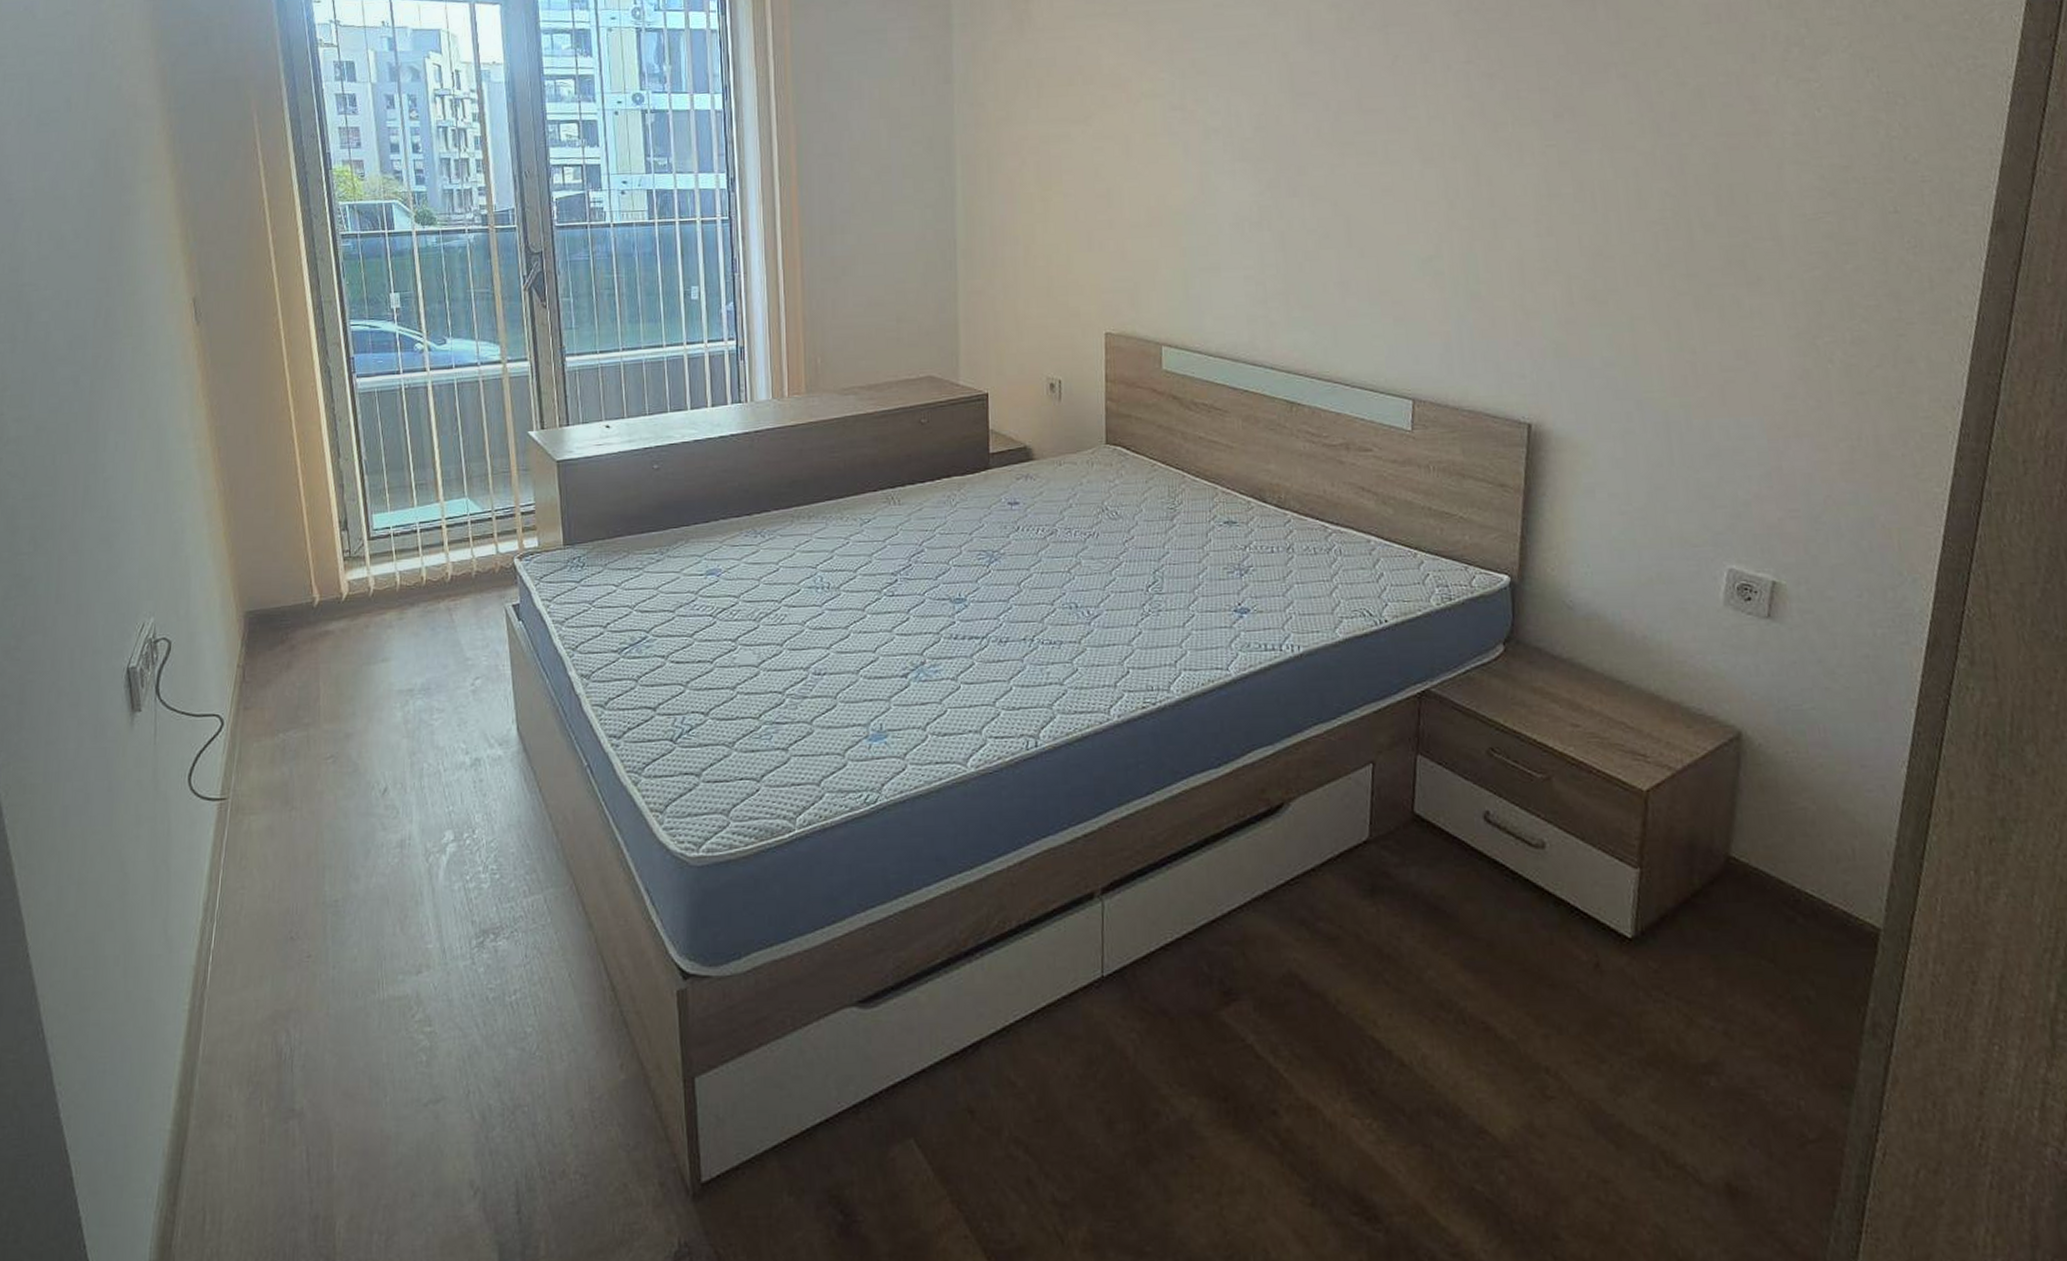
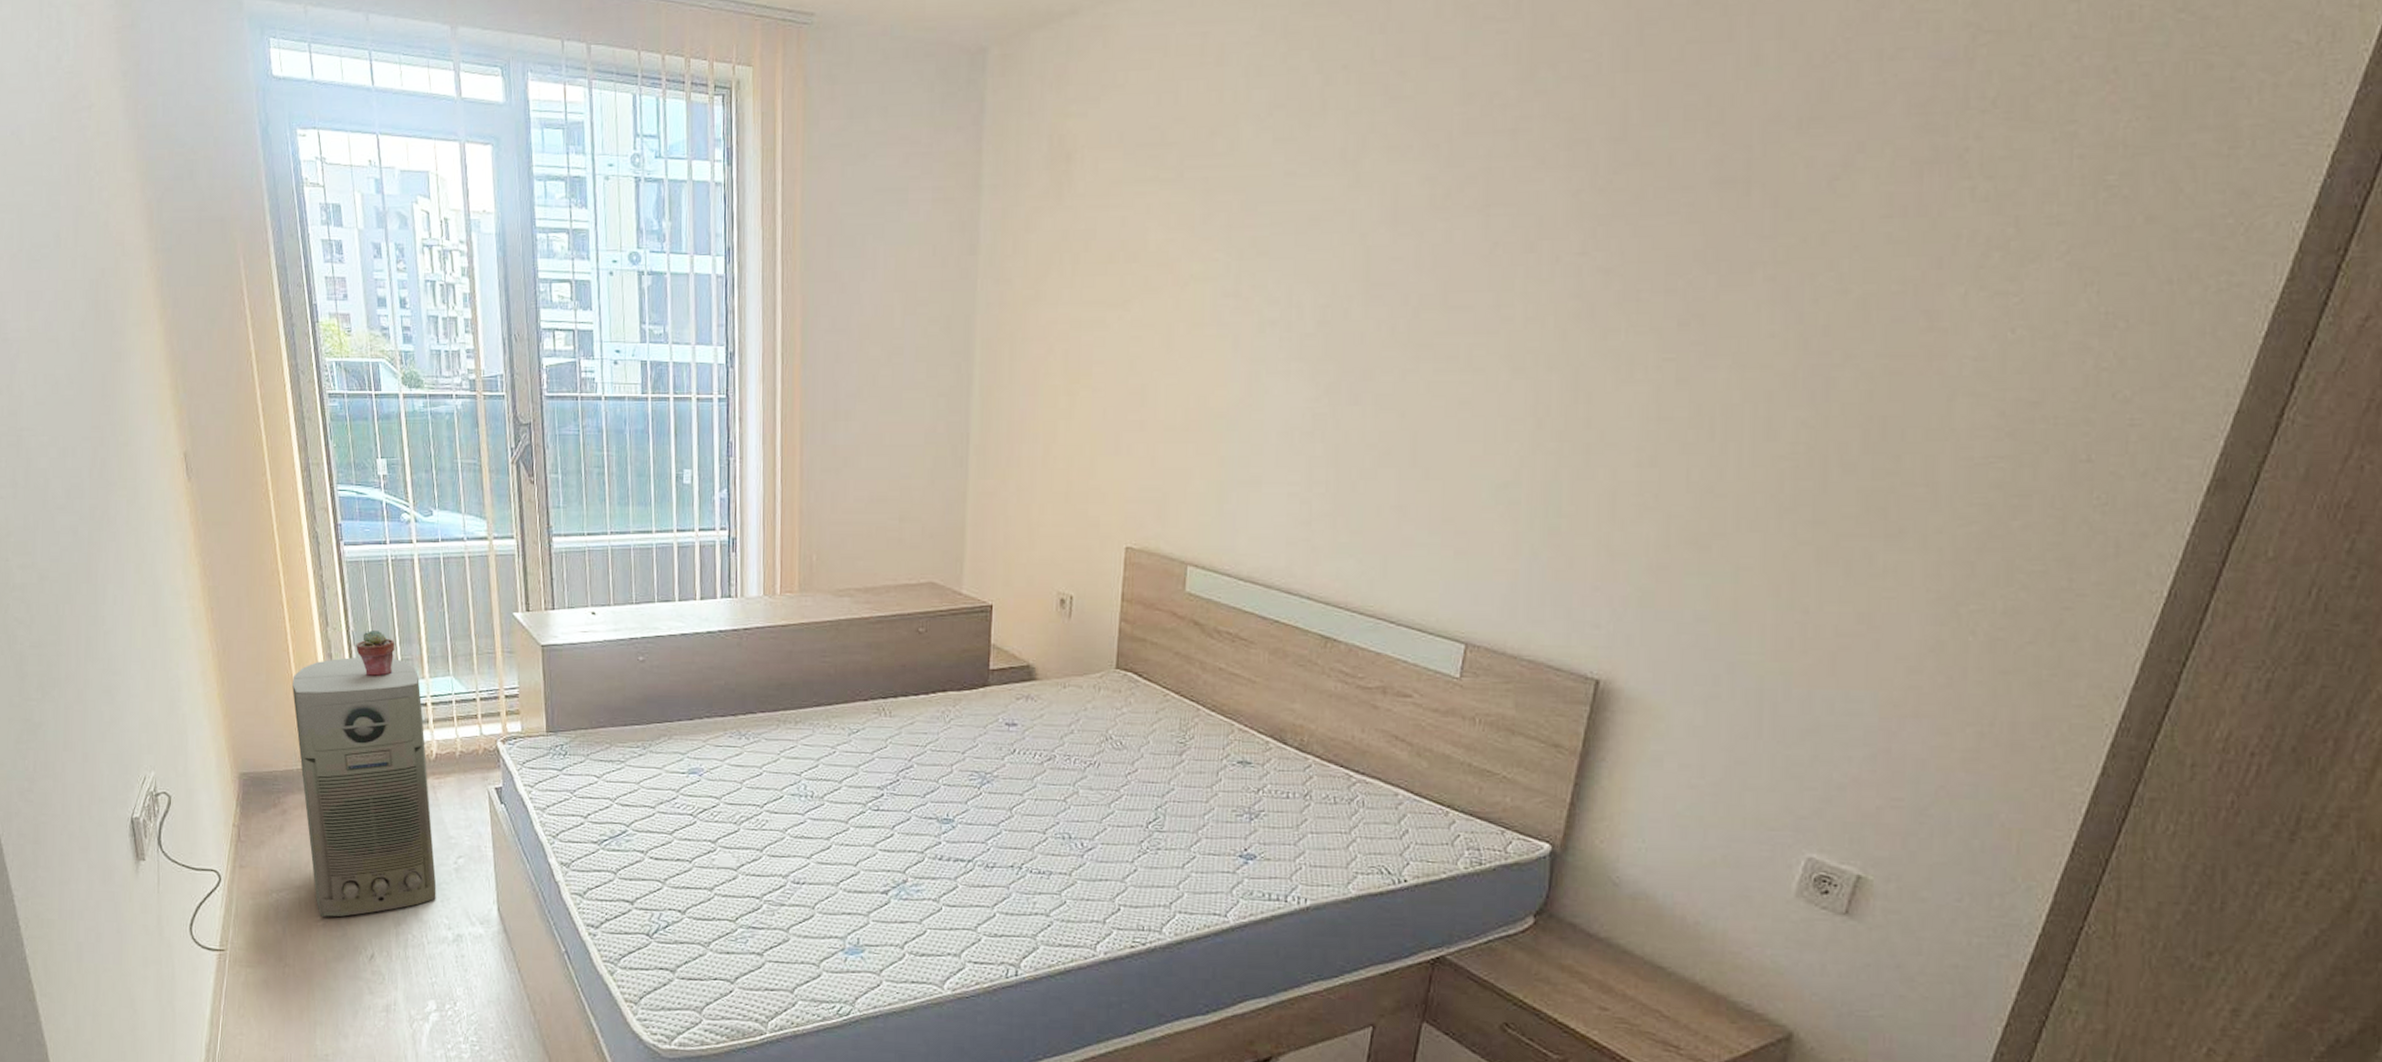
air purifier: none [302,484,453,753] -> present [292,657,437,917]
potted succulent: none [368,457,409,505] -> present [356,629,395,677]

